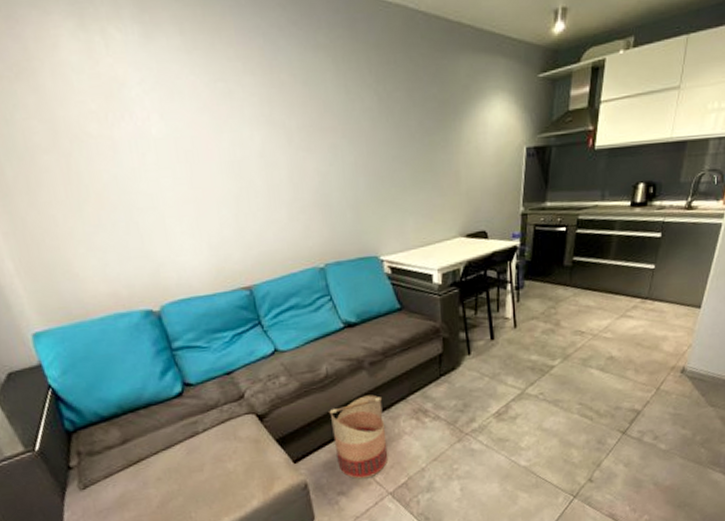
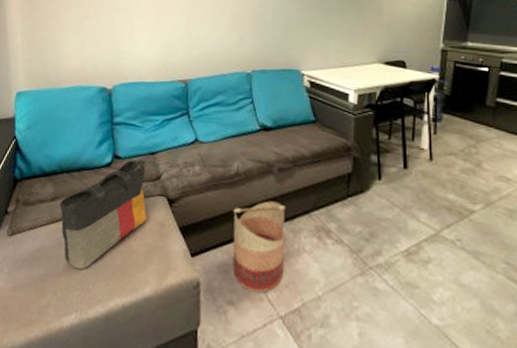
tote bag: none [132,382,238,503] -> present [59,160,147,270]

